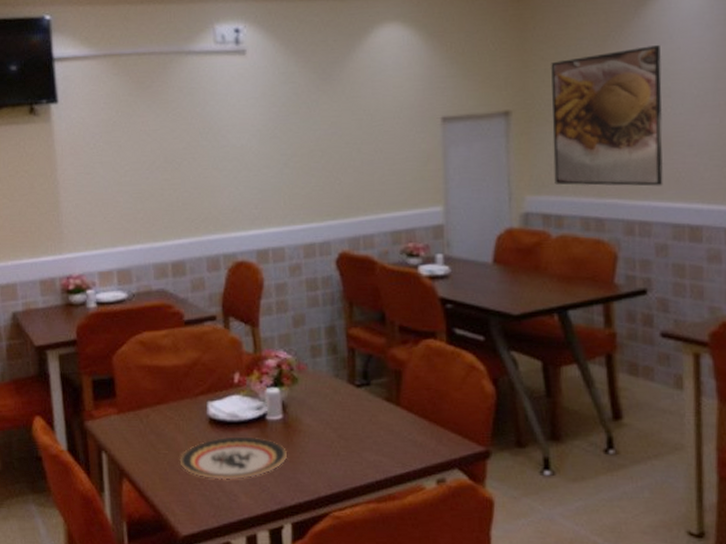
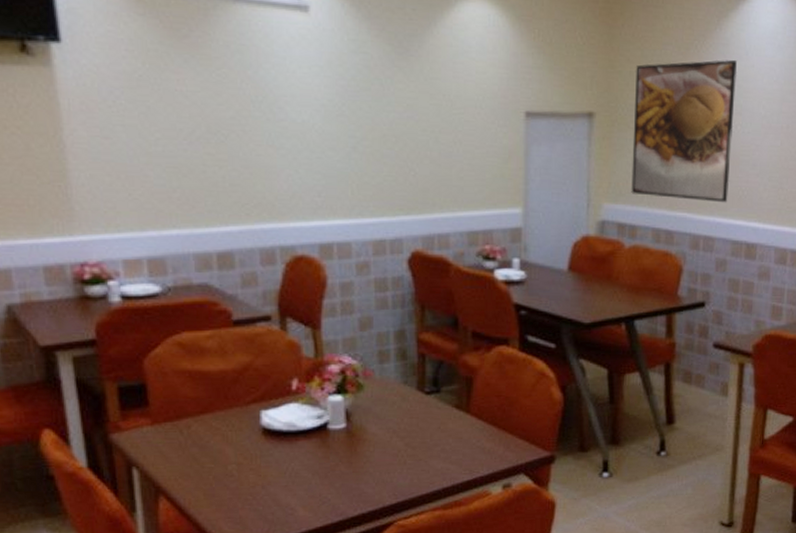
plate: present [179,436,287,480] -> none [228,447,350,493]

